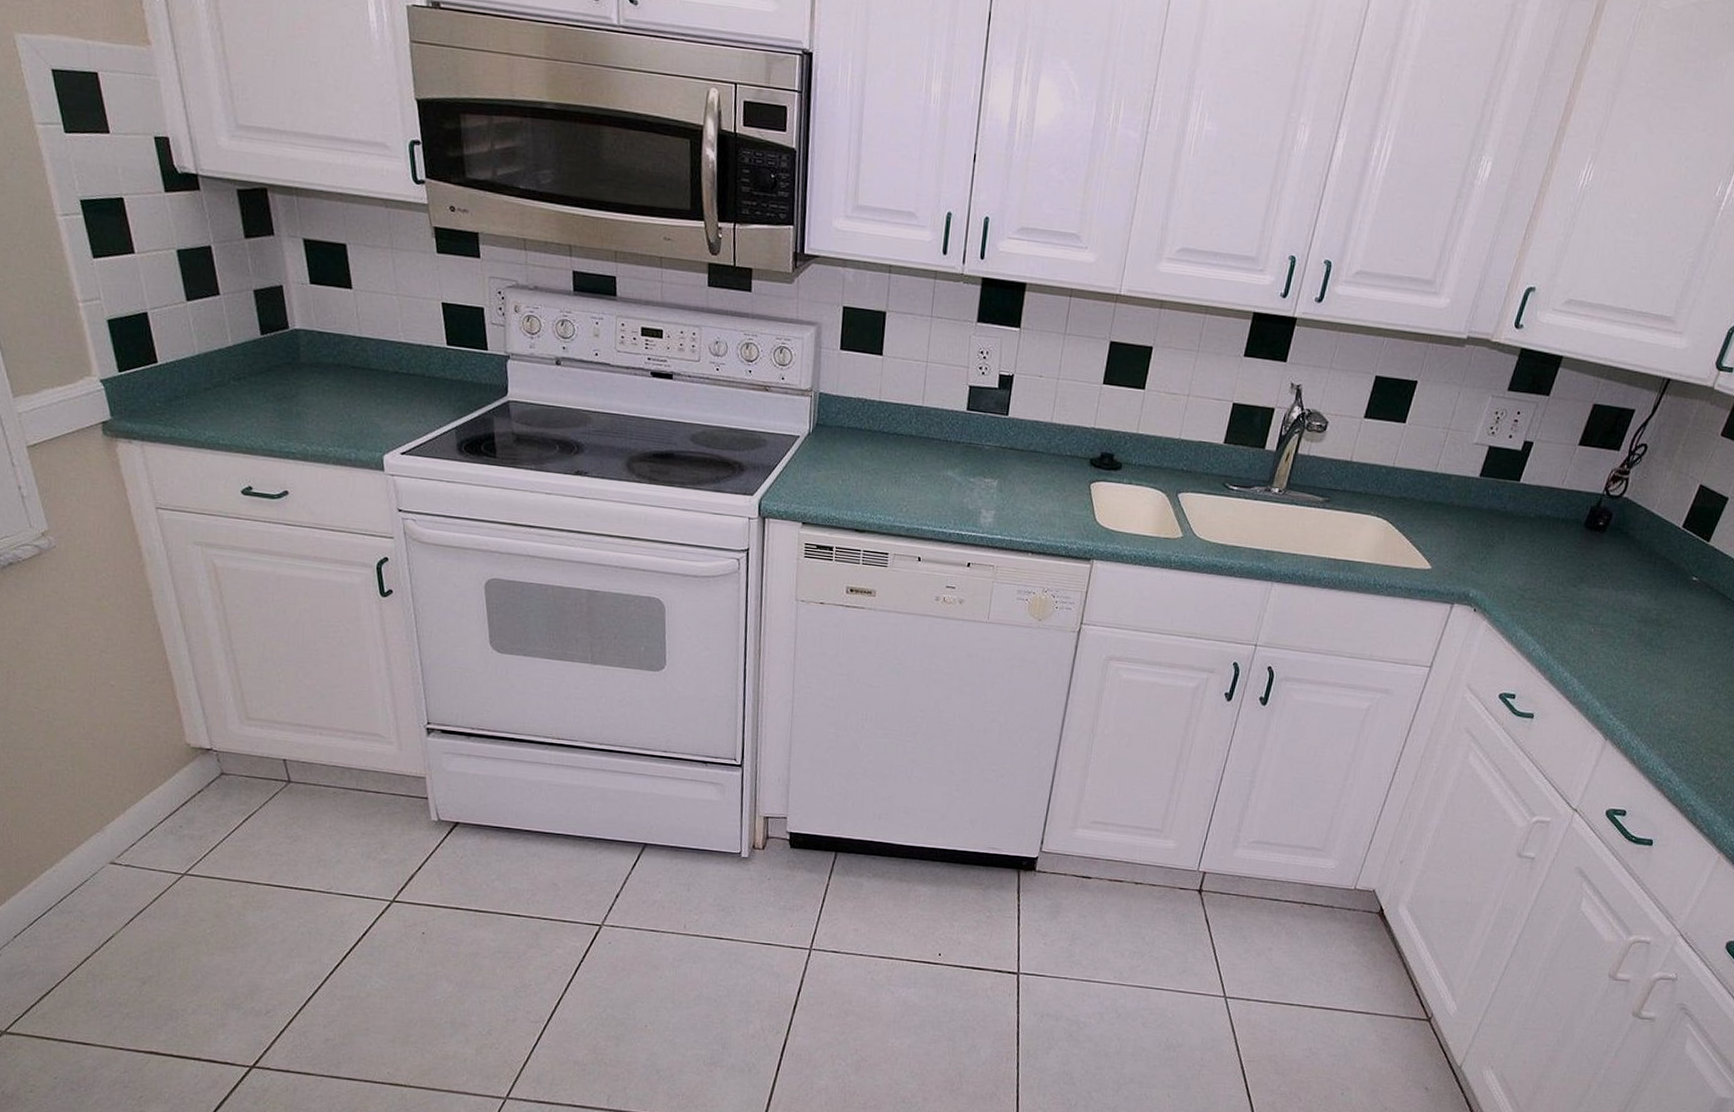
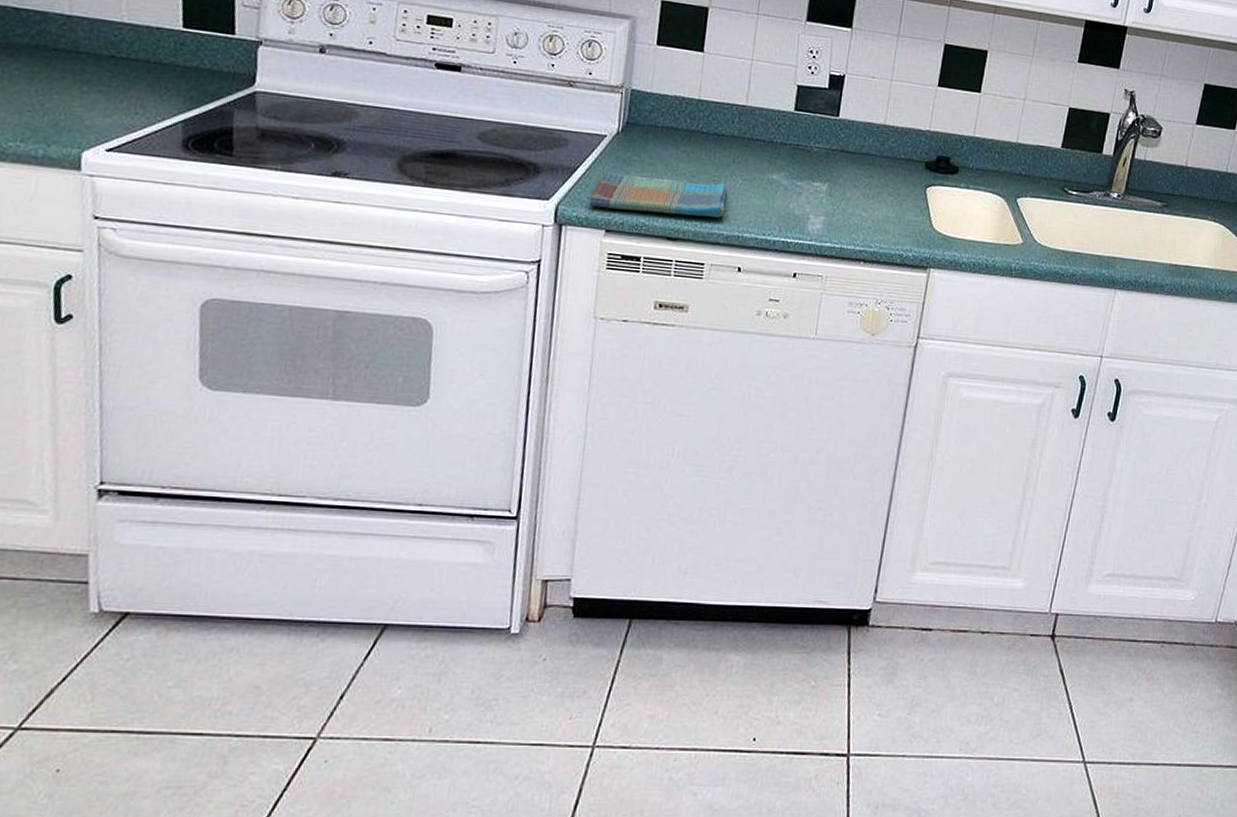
dish towel: none [788,470,908,512] -> present [590,172,728,218]

